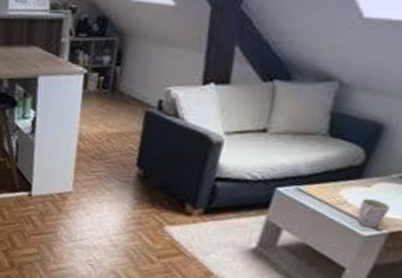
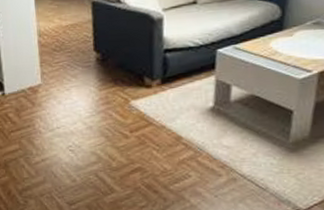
mug: present [356,198,390,229] -> none [288,45,313,71]

